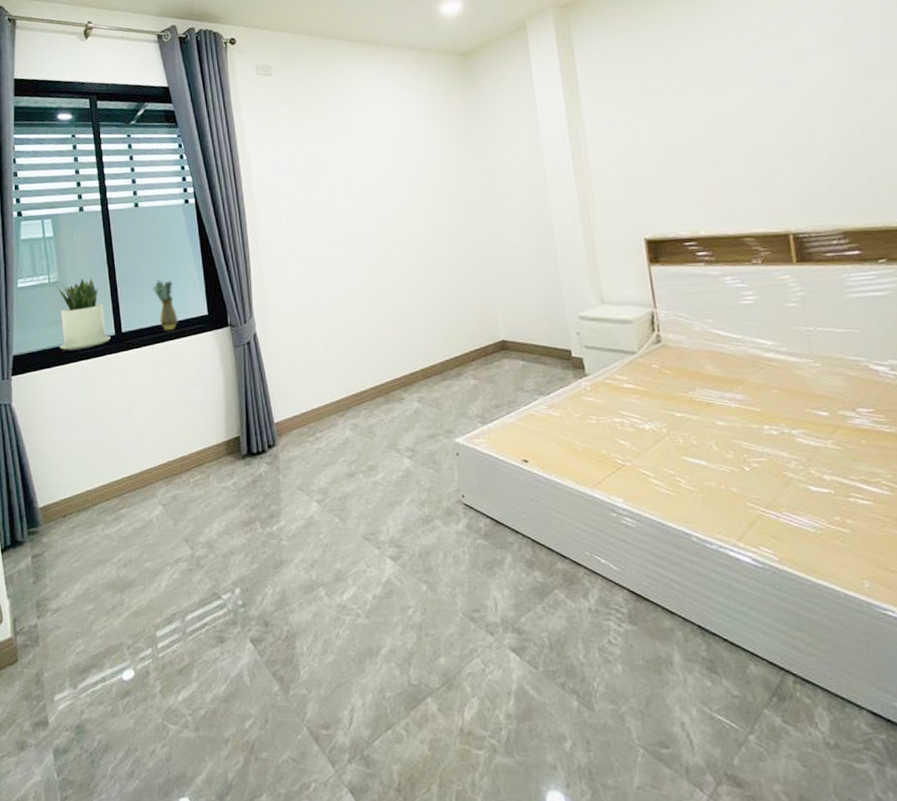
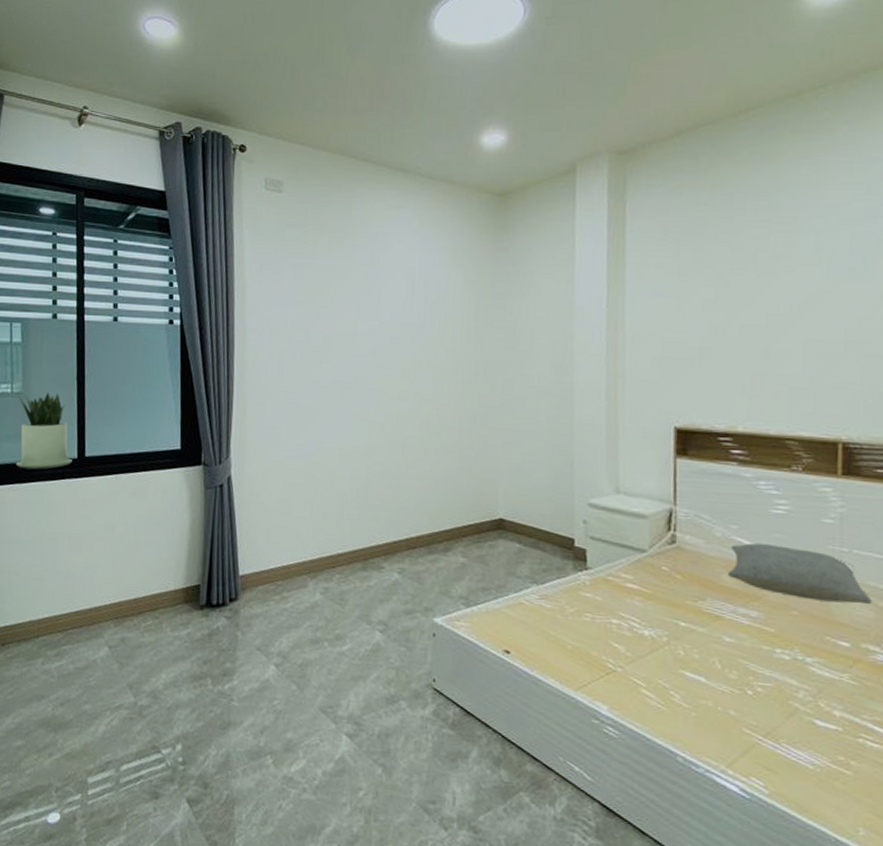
vase: present [152,280,178,331] -> none [123,404,148,462]
pillow: none [710,332,841,378] -> present [727,543,872,604]

